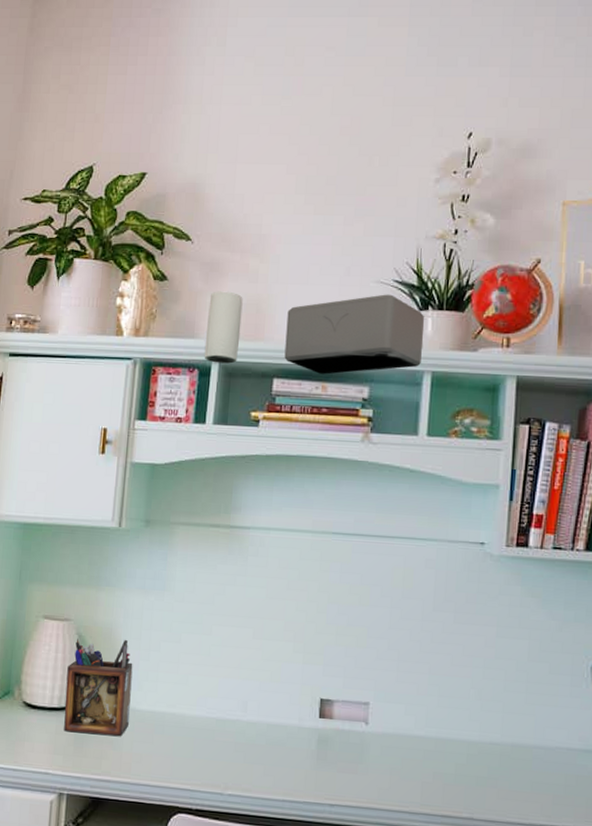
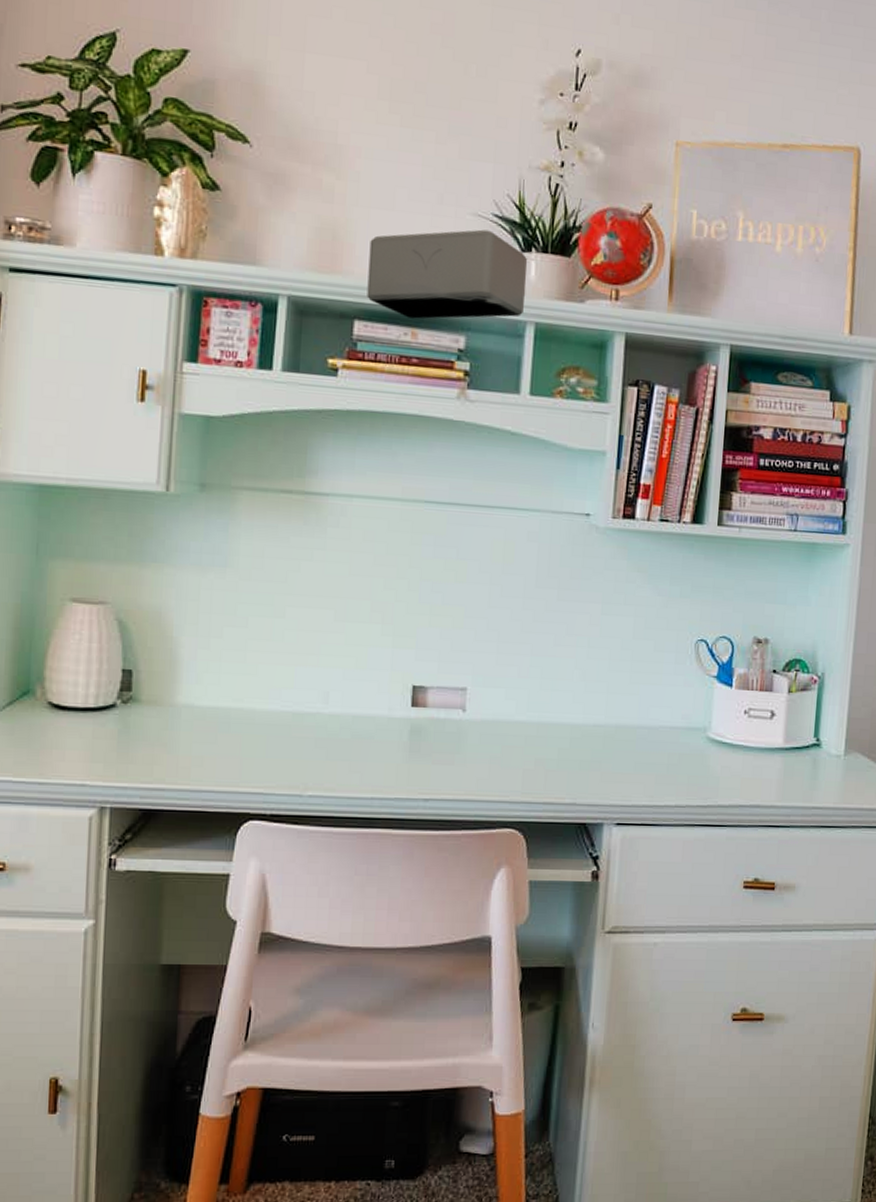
desk organizer: present [64,639,133,736] -> none [103,624,189,737]
candle: present [204,291,243,364] -> none [268,209,316,300]

